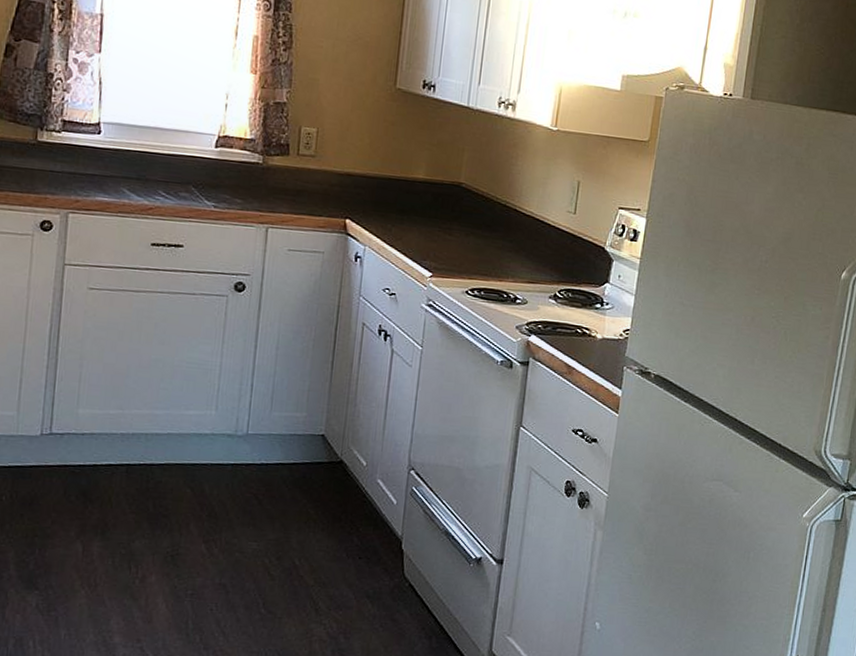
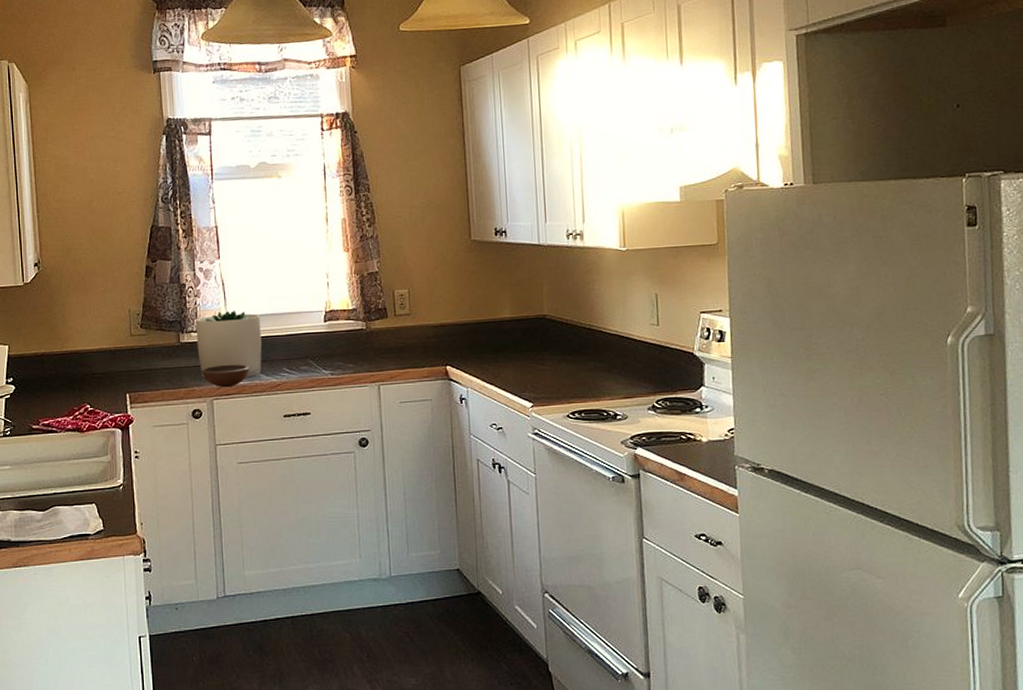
planter: none [57,113,140,195] -> present [196,311,262,378]
bowl: none [59,174,118,202] -> present [202,364,249,388]

